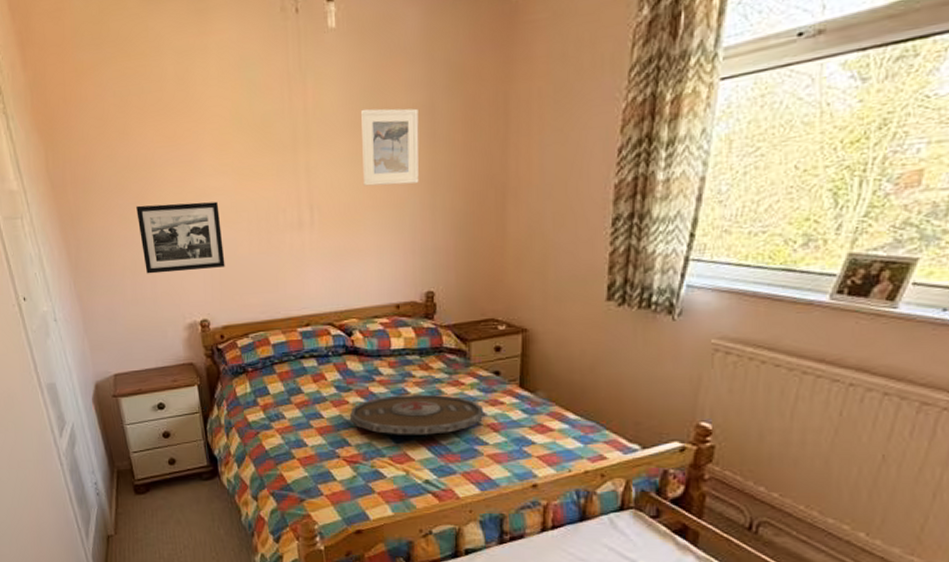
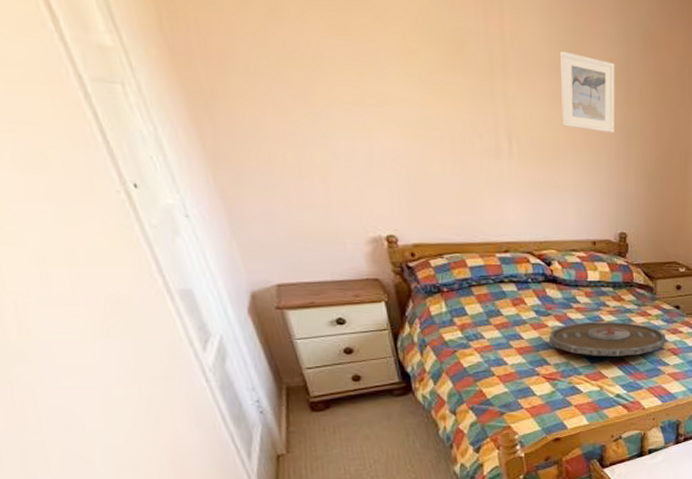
picture frame: present [136,201,225,274] -> none [298,99,415,183]

